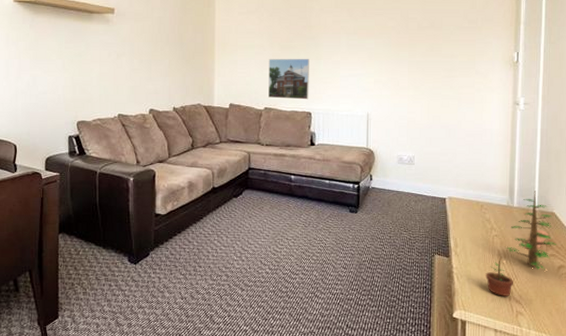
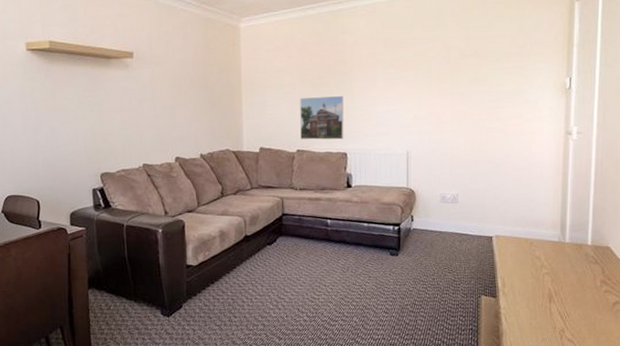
plant: present [485,191,556,297] -> none [535,225,612,336]

